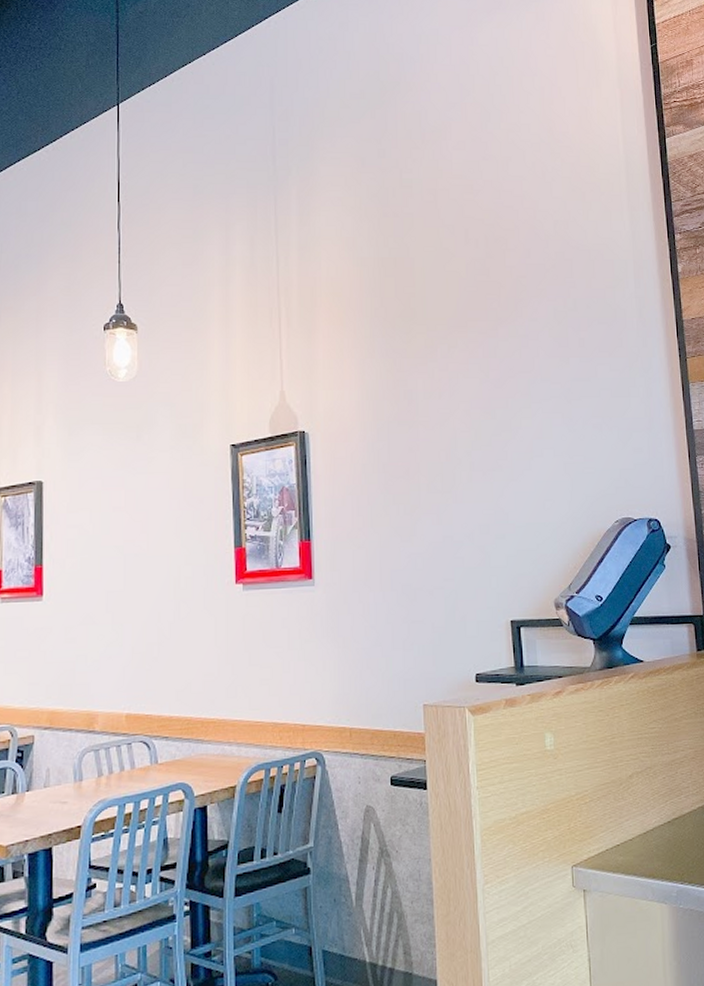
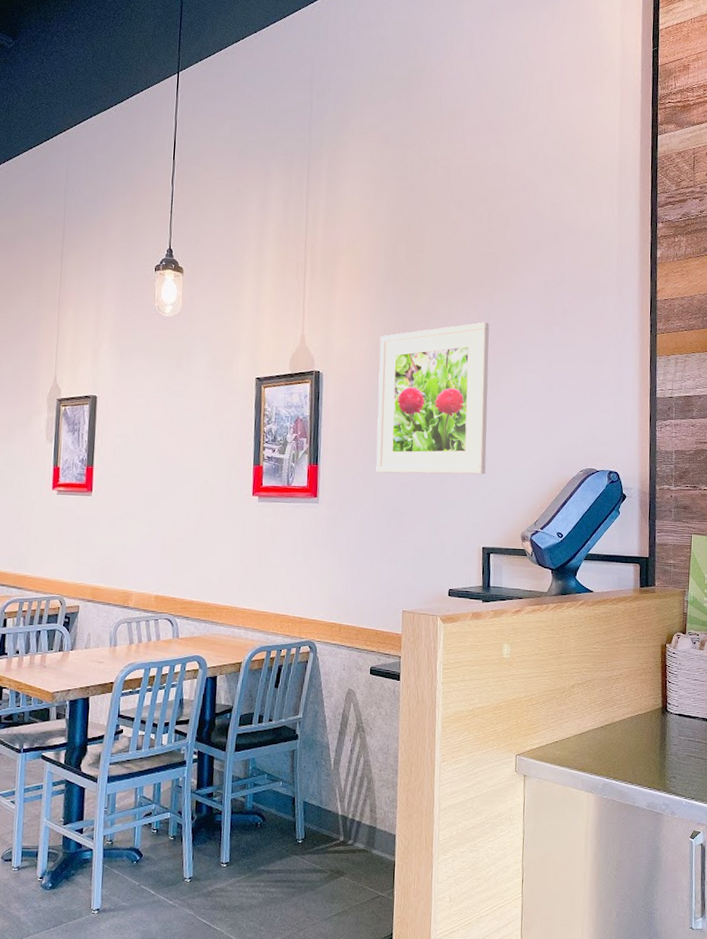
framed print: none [372,359,507,544] -> present [376,322,490,475]

